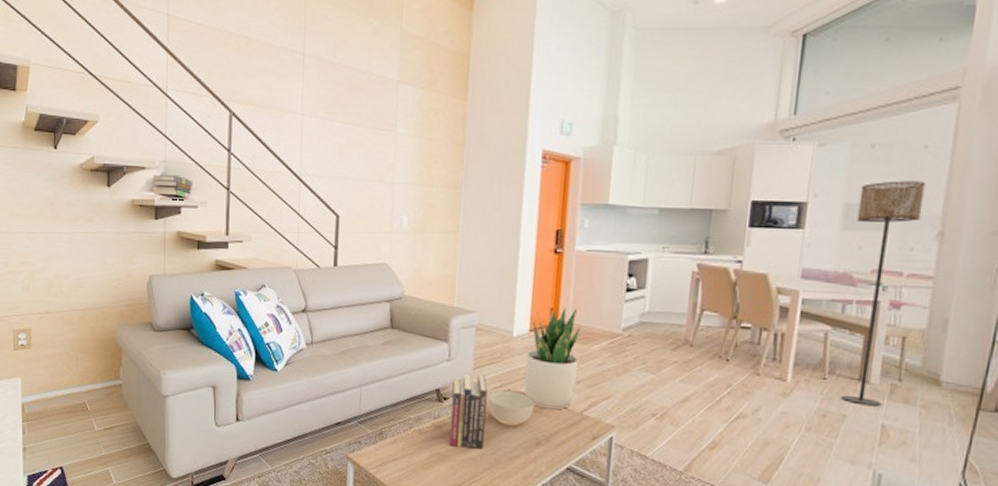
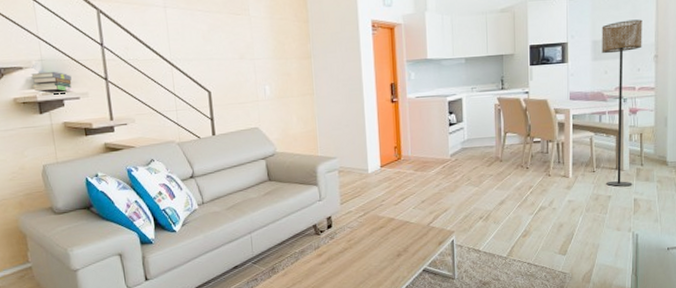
books: present [449,373,488,449] -> none [326,208,357,269]
bowl: present [487,390,535,427] -> none [354,216,393,246]
planter: present [524,307,583,411] -> none [380,144,422,227]

